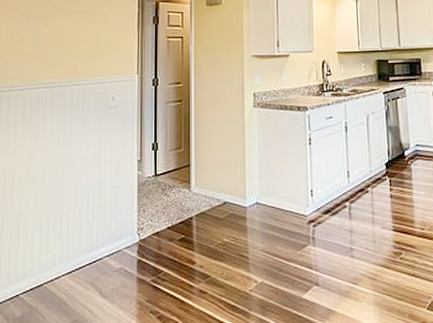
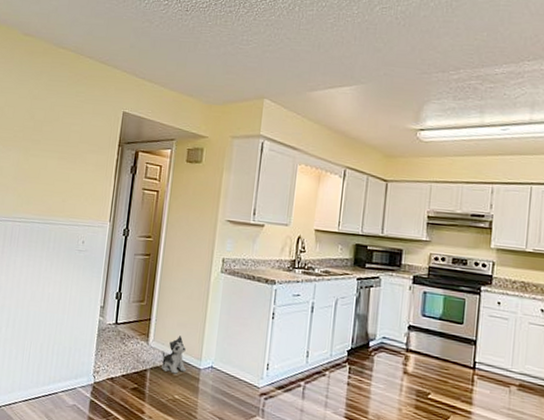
plush toy: none [205,177,233,217] -> present [161,336,187,374]

